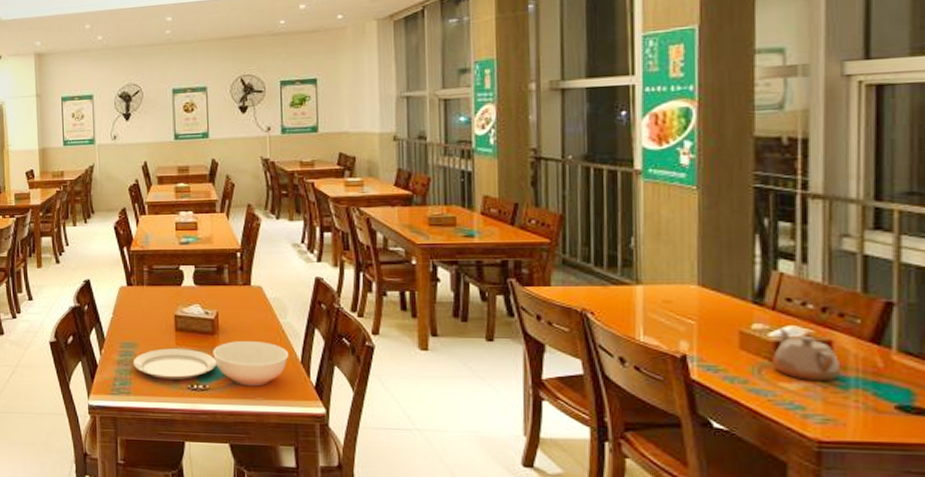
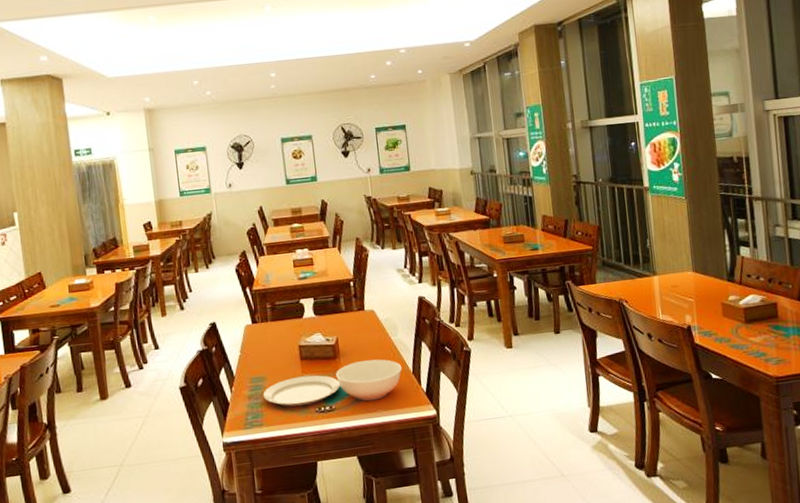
teapot: present [771,327,841,382] -> none [742,296,784,334]

